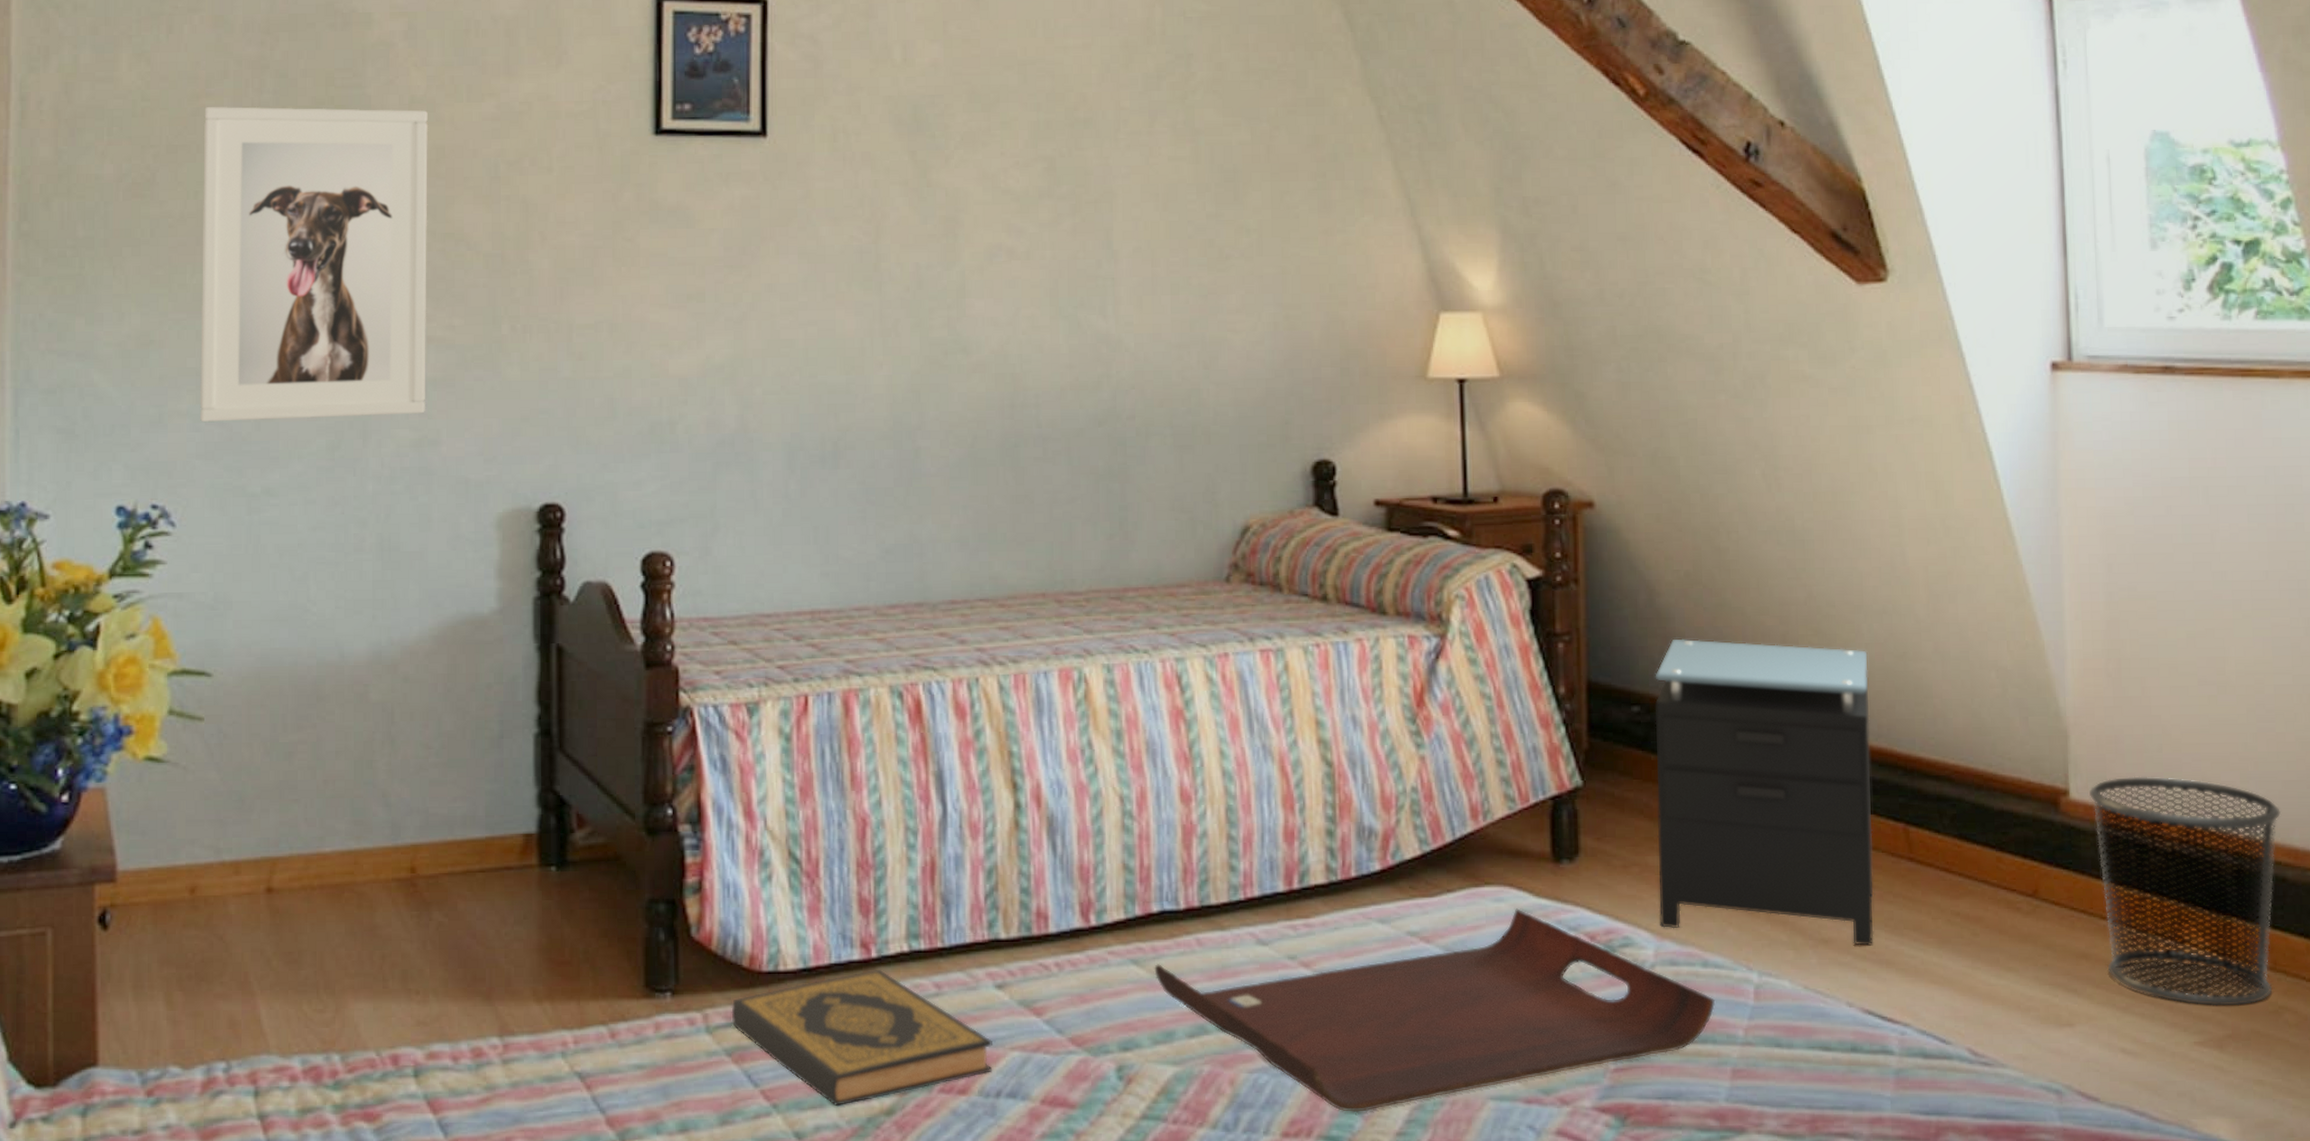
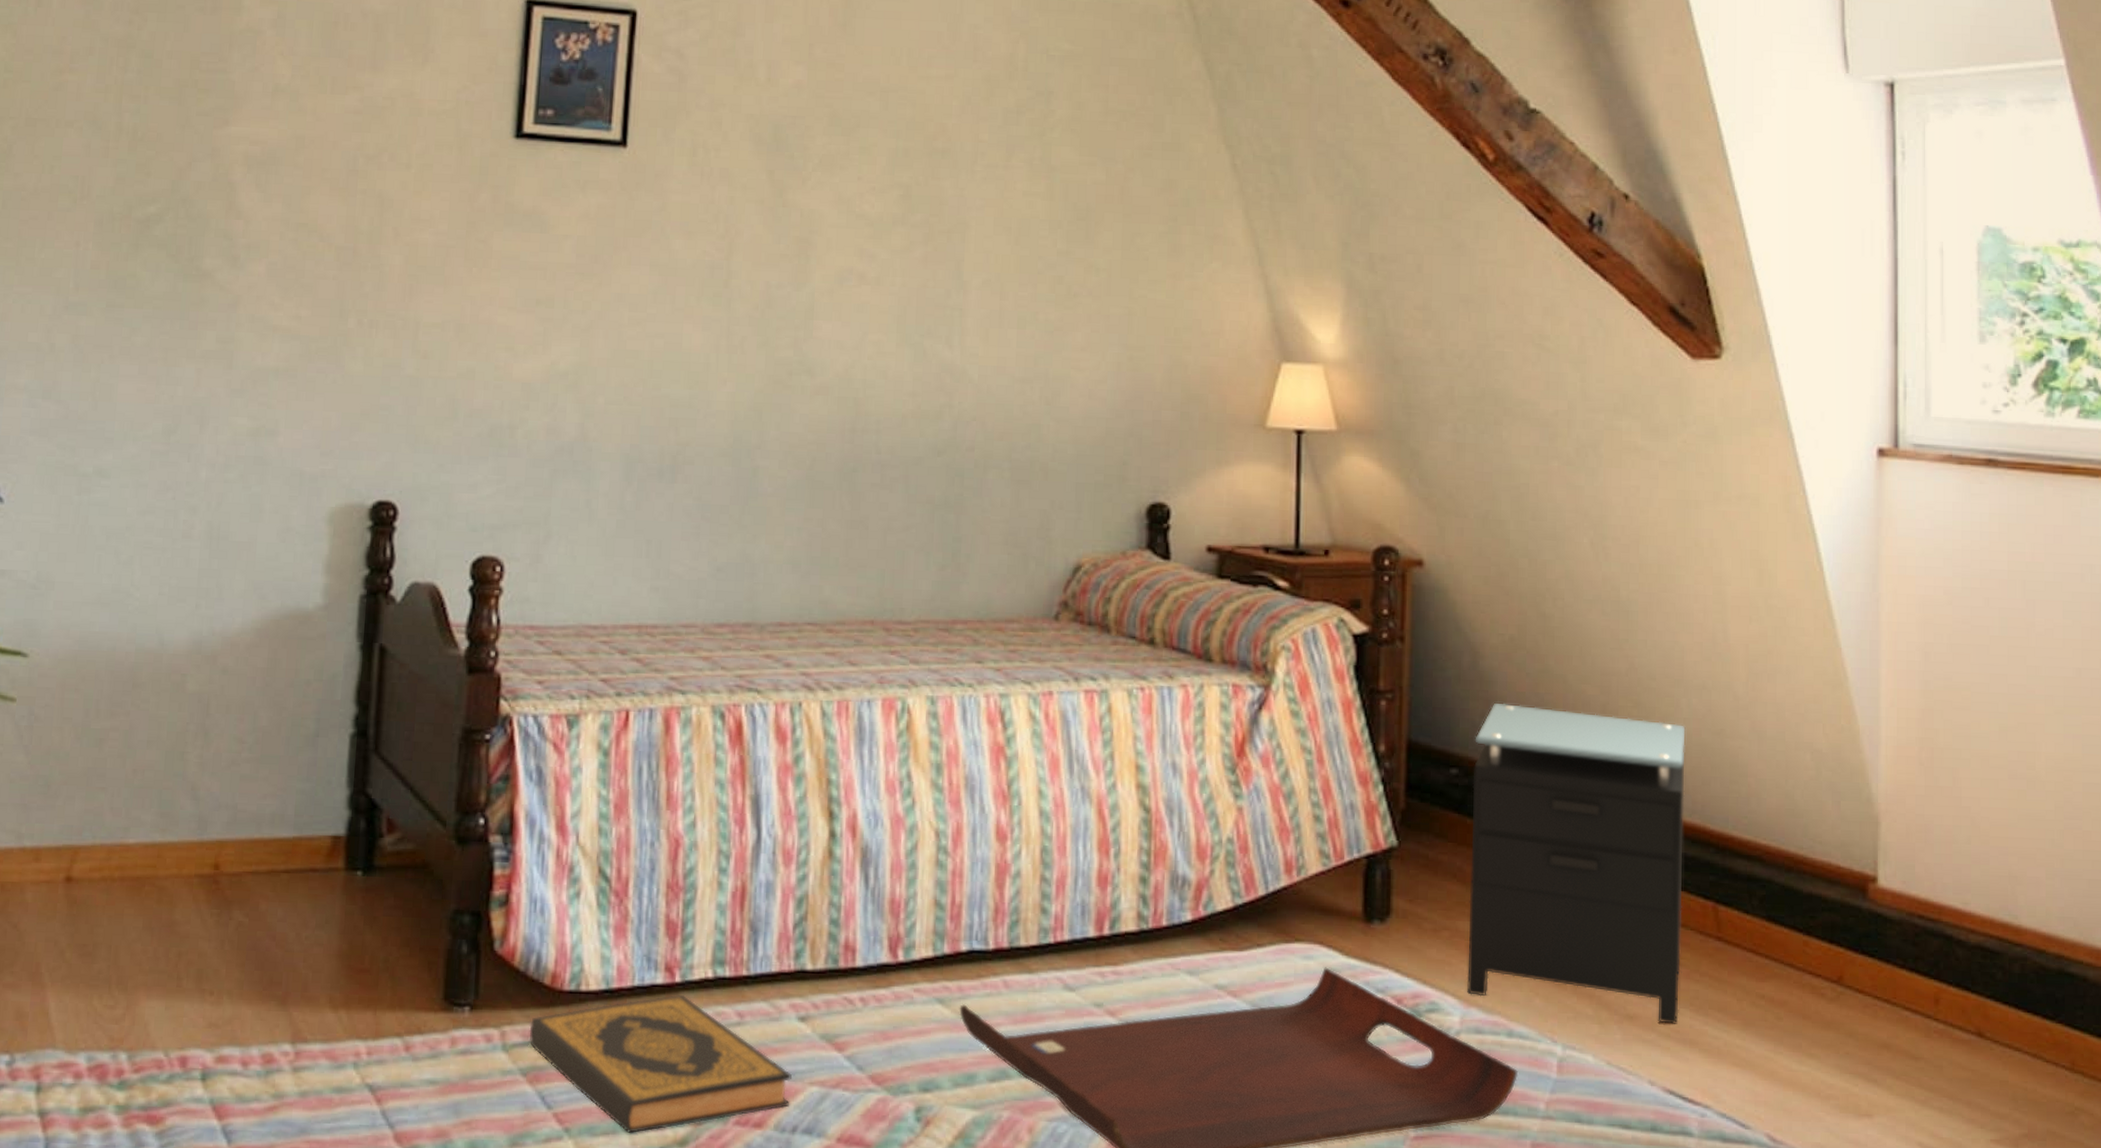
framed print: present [199,106,429,422] -> none [37,81,291,403]
waste bin: present [2089,776,2281,1006] -> none [1898,867,2084,1105]

